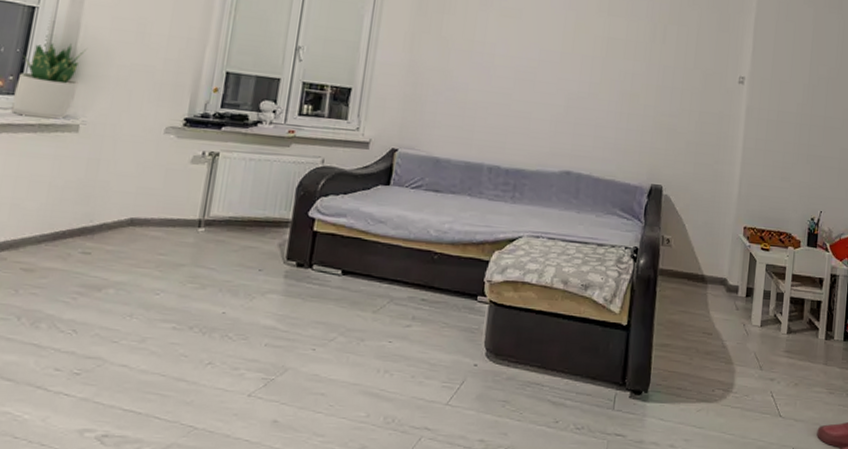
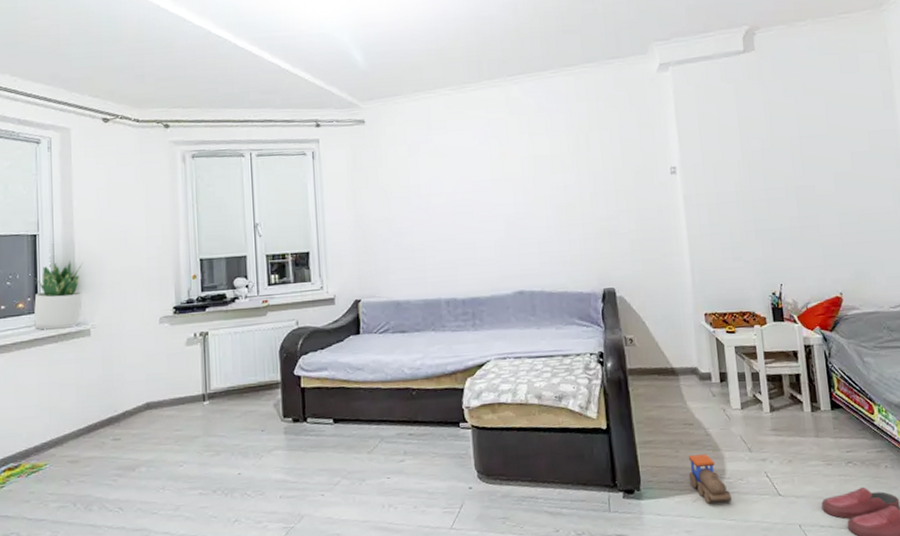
toy train: none [697,365,735,416] -> present [688,454,731,504]

